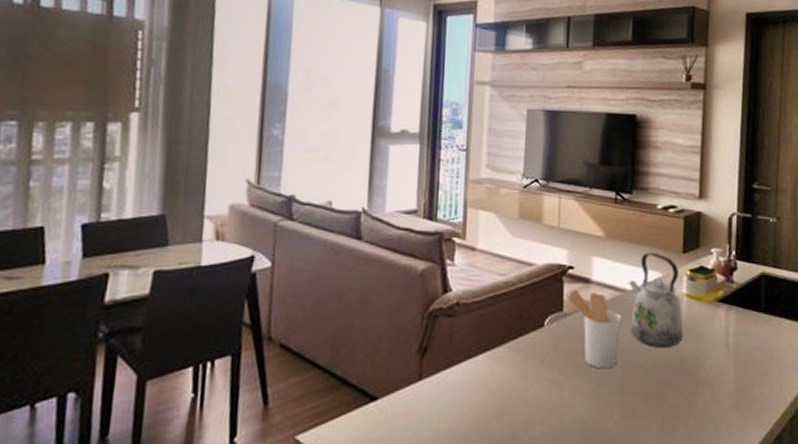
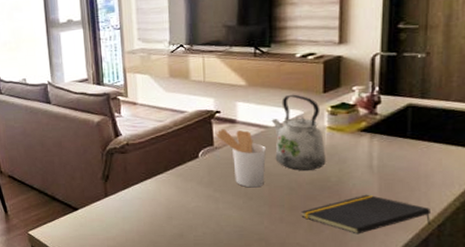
notepad: none [655,379,783,432] -> present [301,194,430,234]

